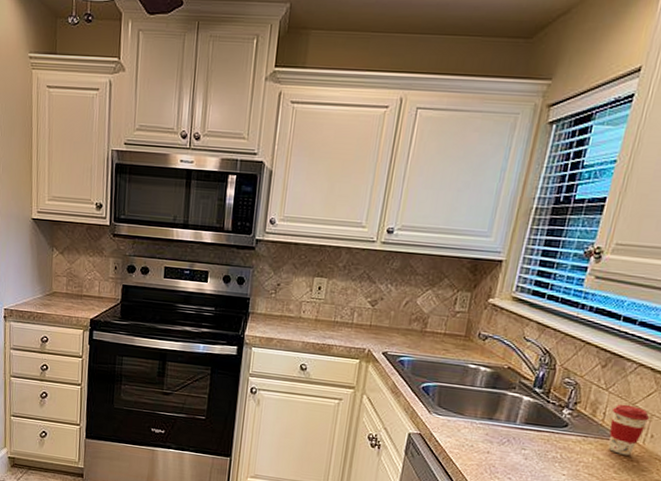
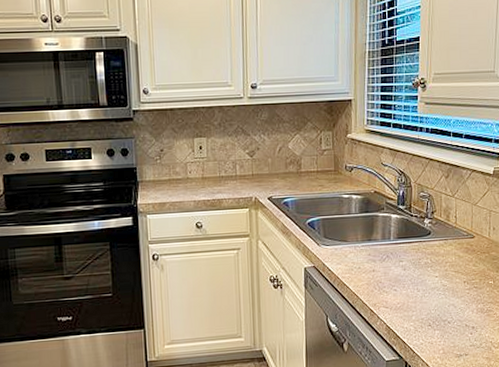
coffee cup: present [608,404,650,456] -> none [460,205,489,249]

